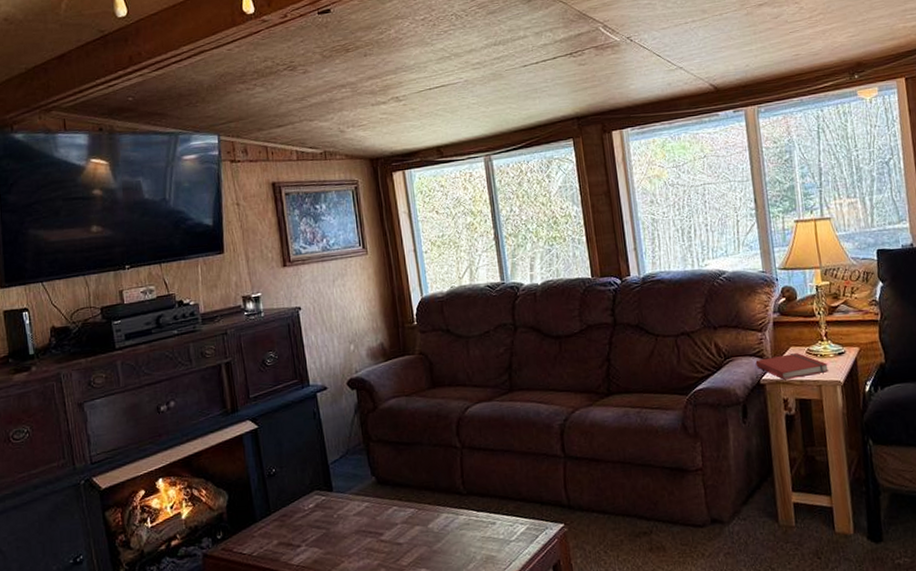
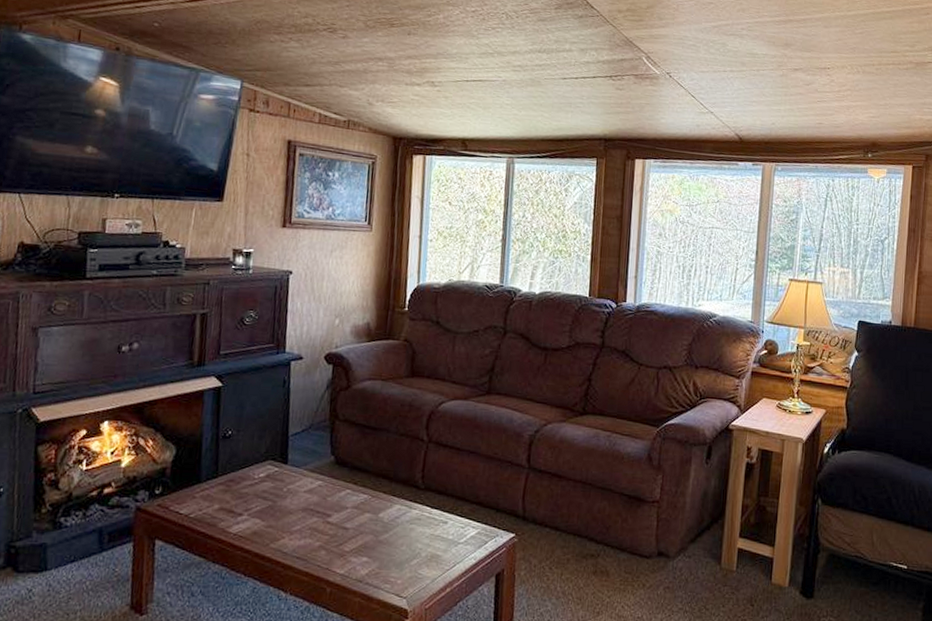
book: present [755,353,829,380] -> none [728,404,794,429]

